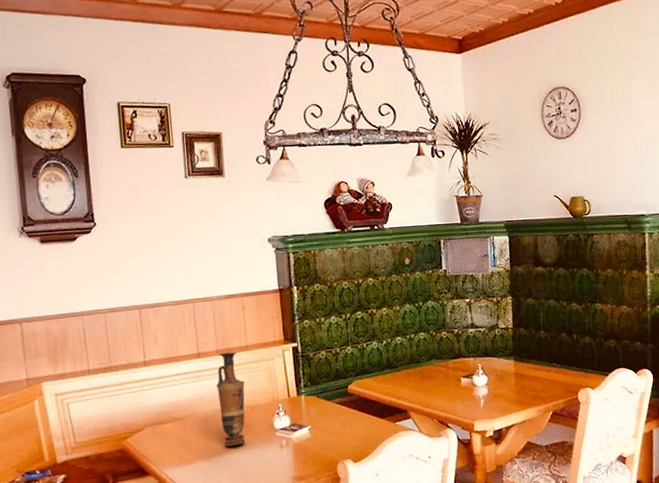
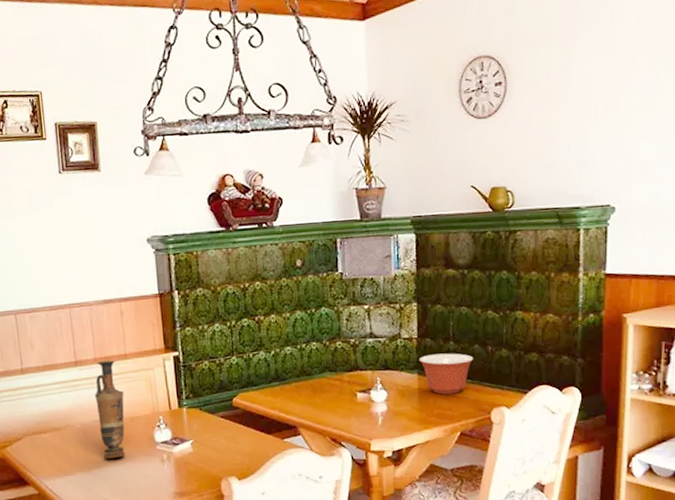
mixing bowl: none [514,341,562,378] -> present [419,353,474,395]

